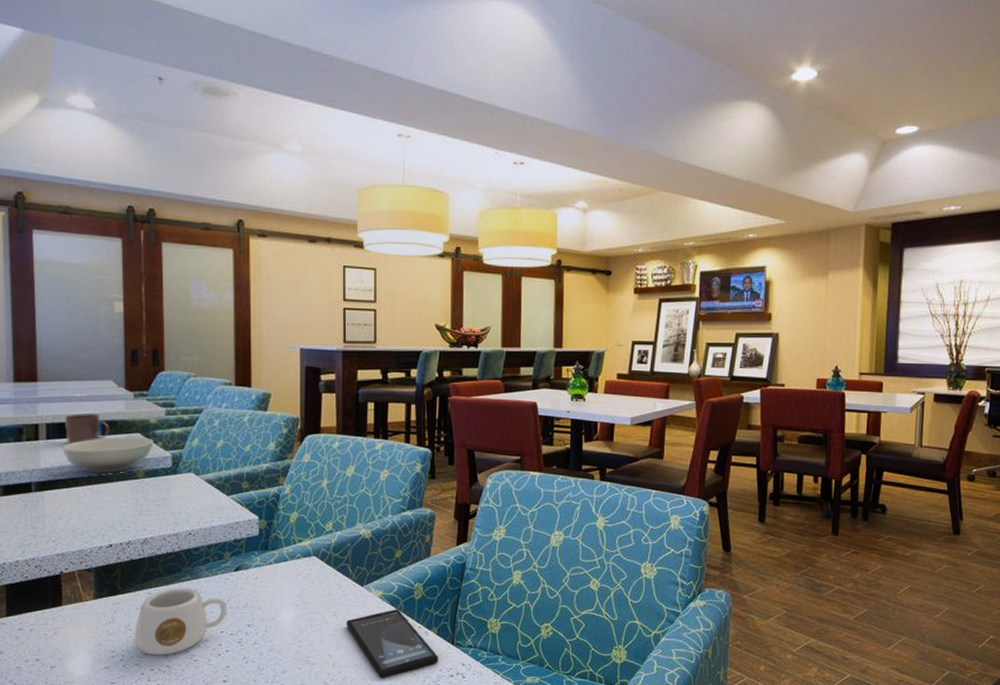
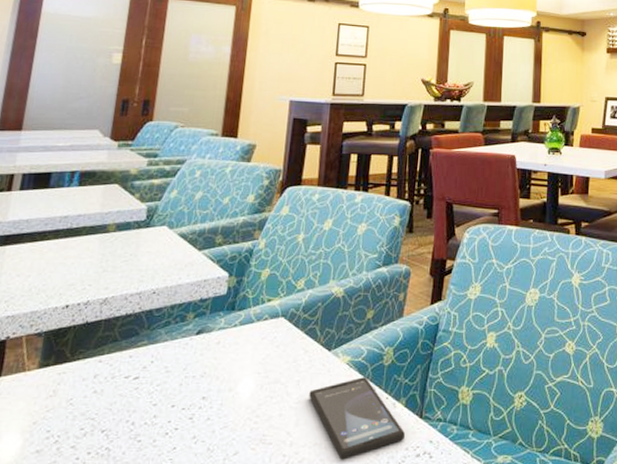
bowl: present [61,437,154,473] -> none [33,188,131,226]
mug: present [65,414,110,445] -> none [40,163,88,196]
mug: present [134,588,228,656] -> none [74,354,184,436]

